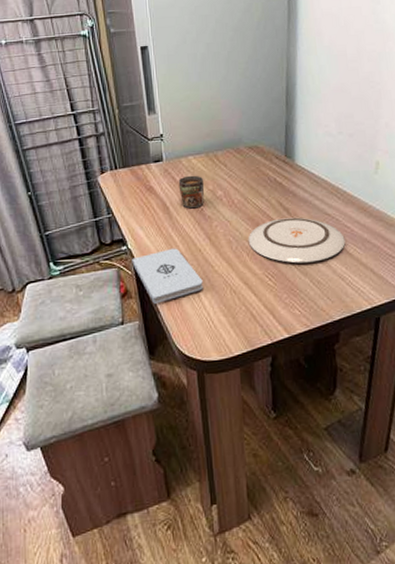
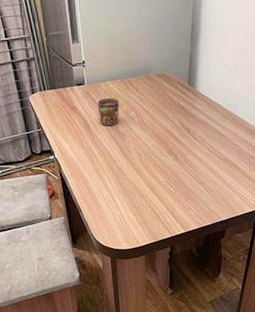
notepad: present [132,248,203,304] -> none [58,159,117,203]
plate: present [248,217,345,264] -> none [154,136,234,174]

